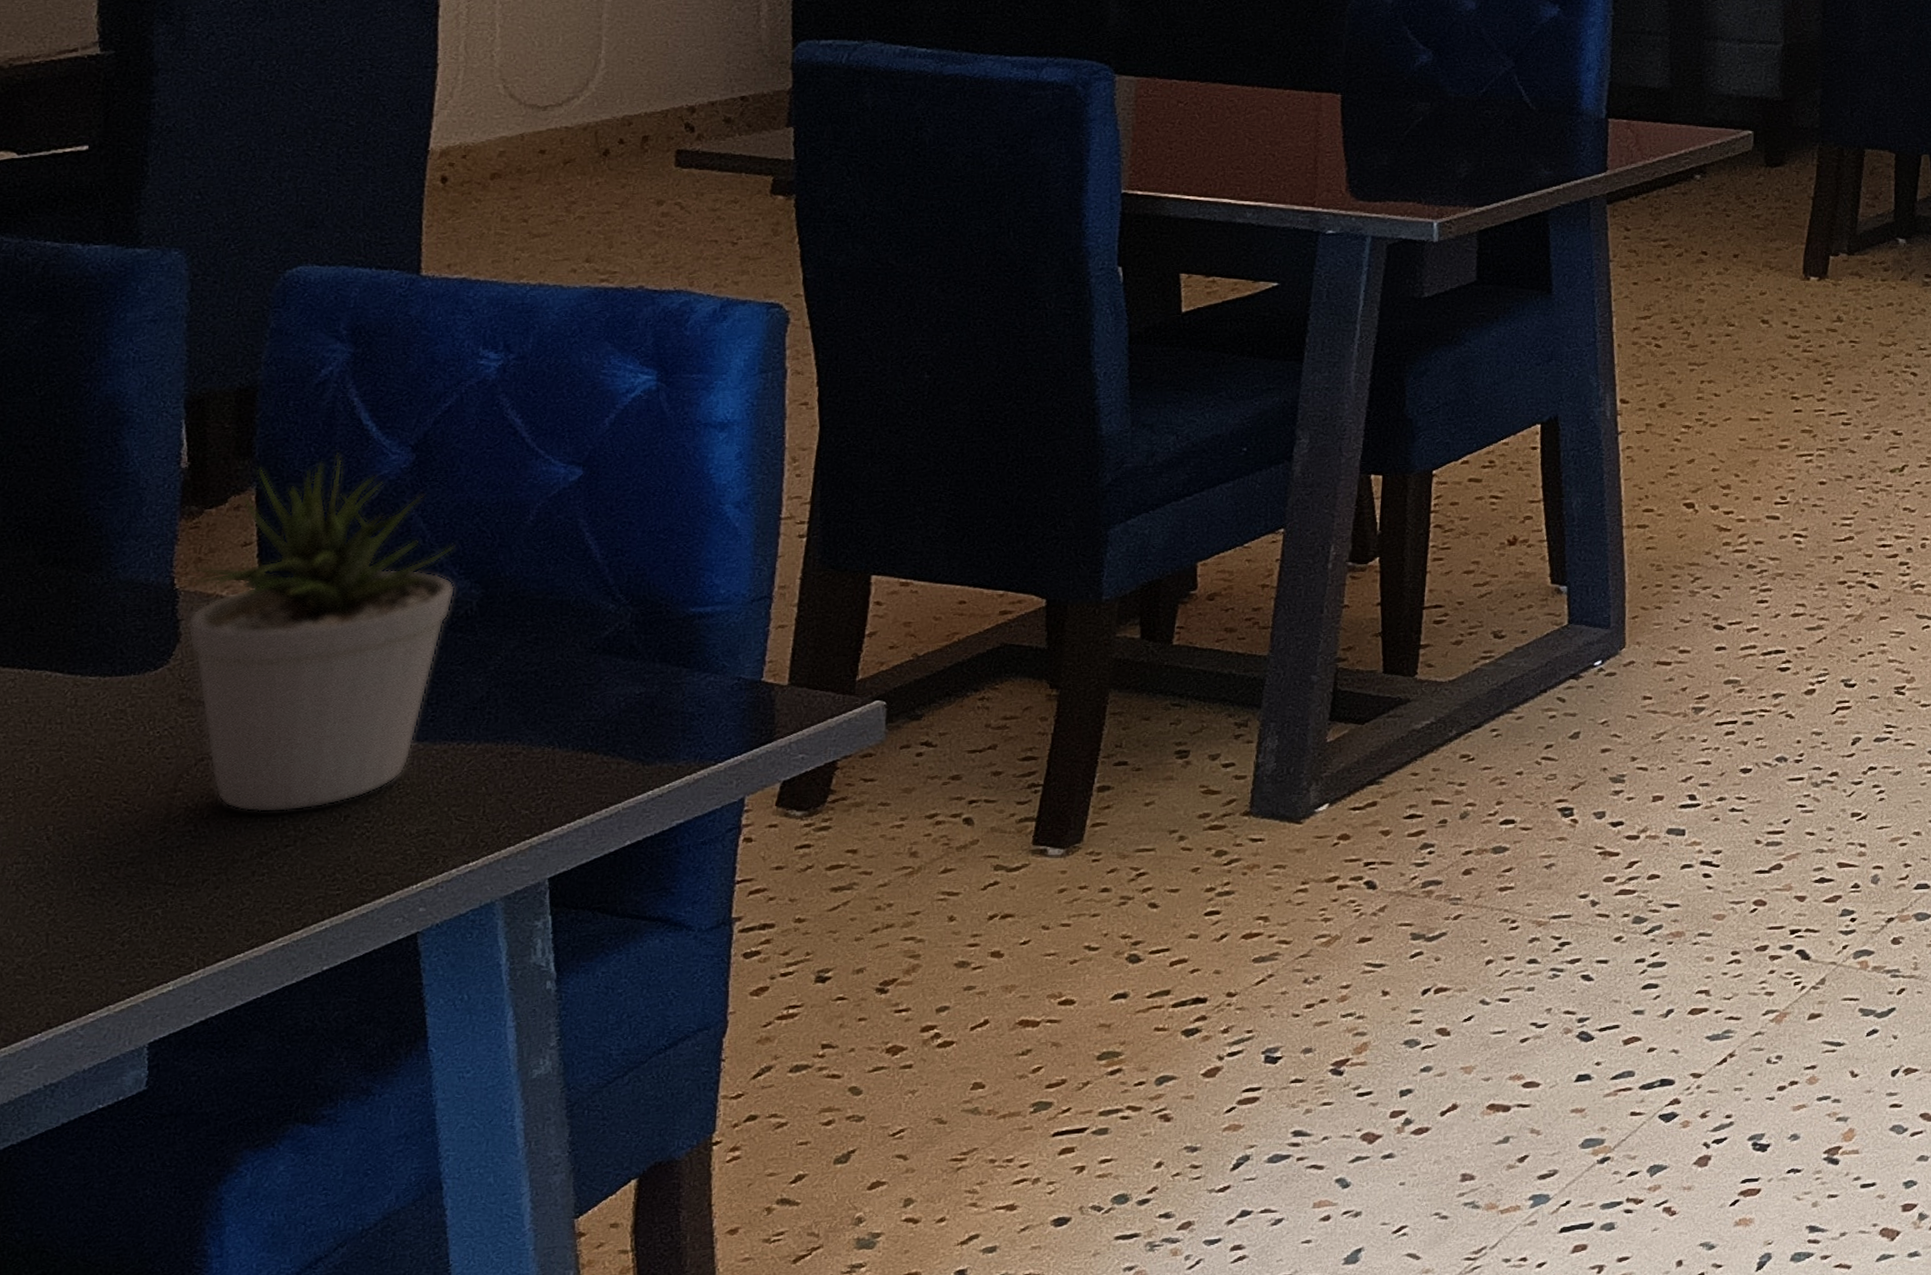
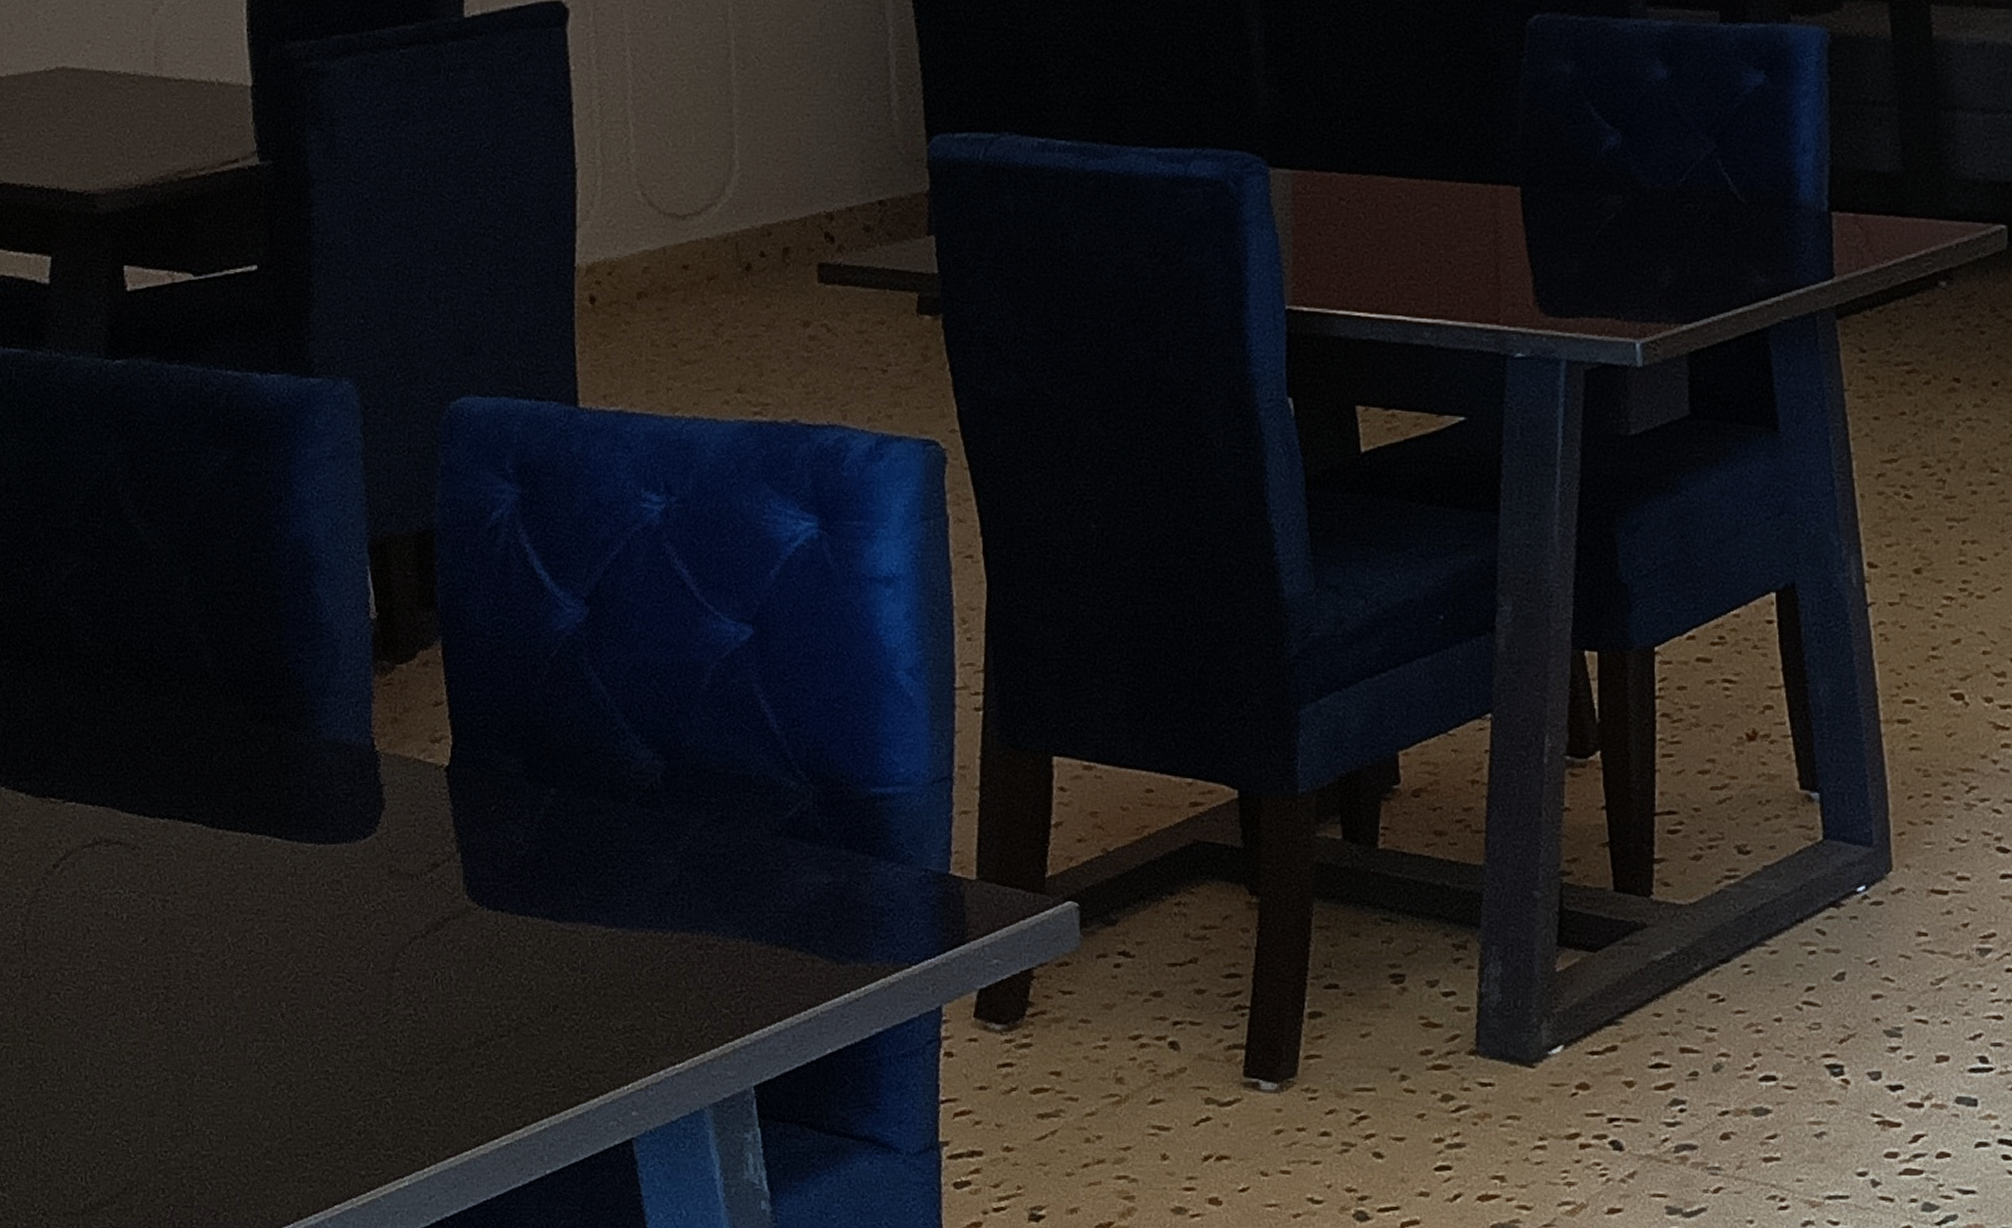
potted plant: present [187,453,457,813] -> none [389,605,639,999]

